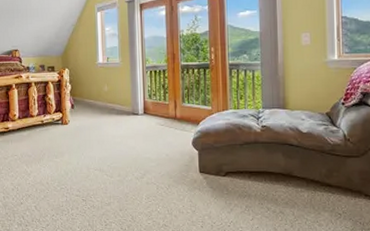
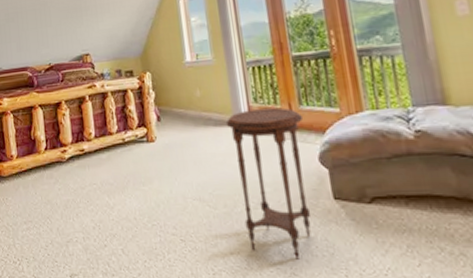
side table: none [125,103,185,215] -> present [225,107,312,260]

